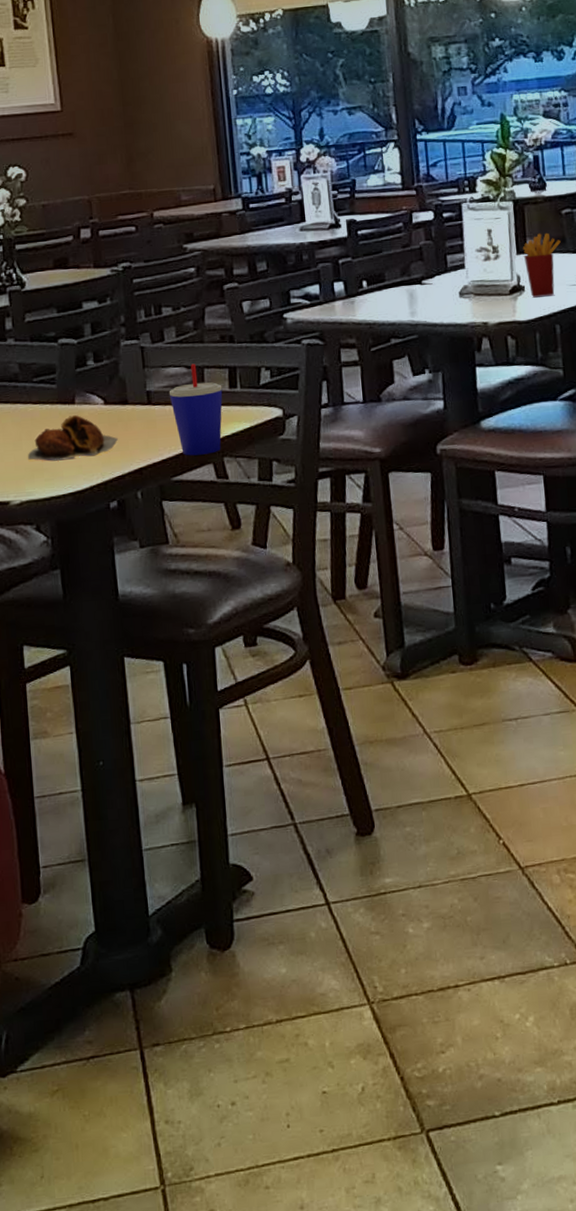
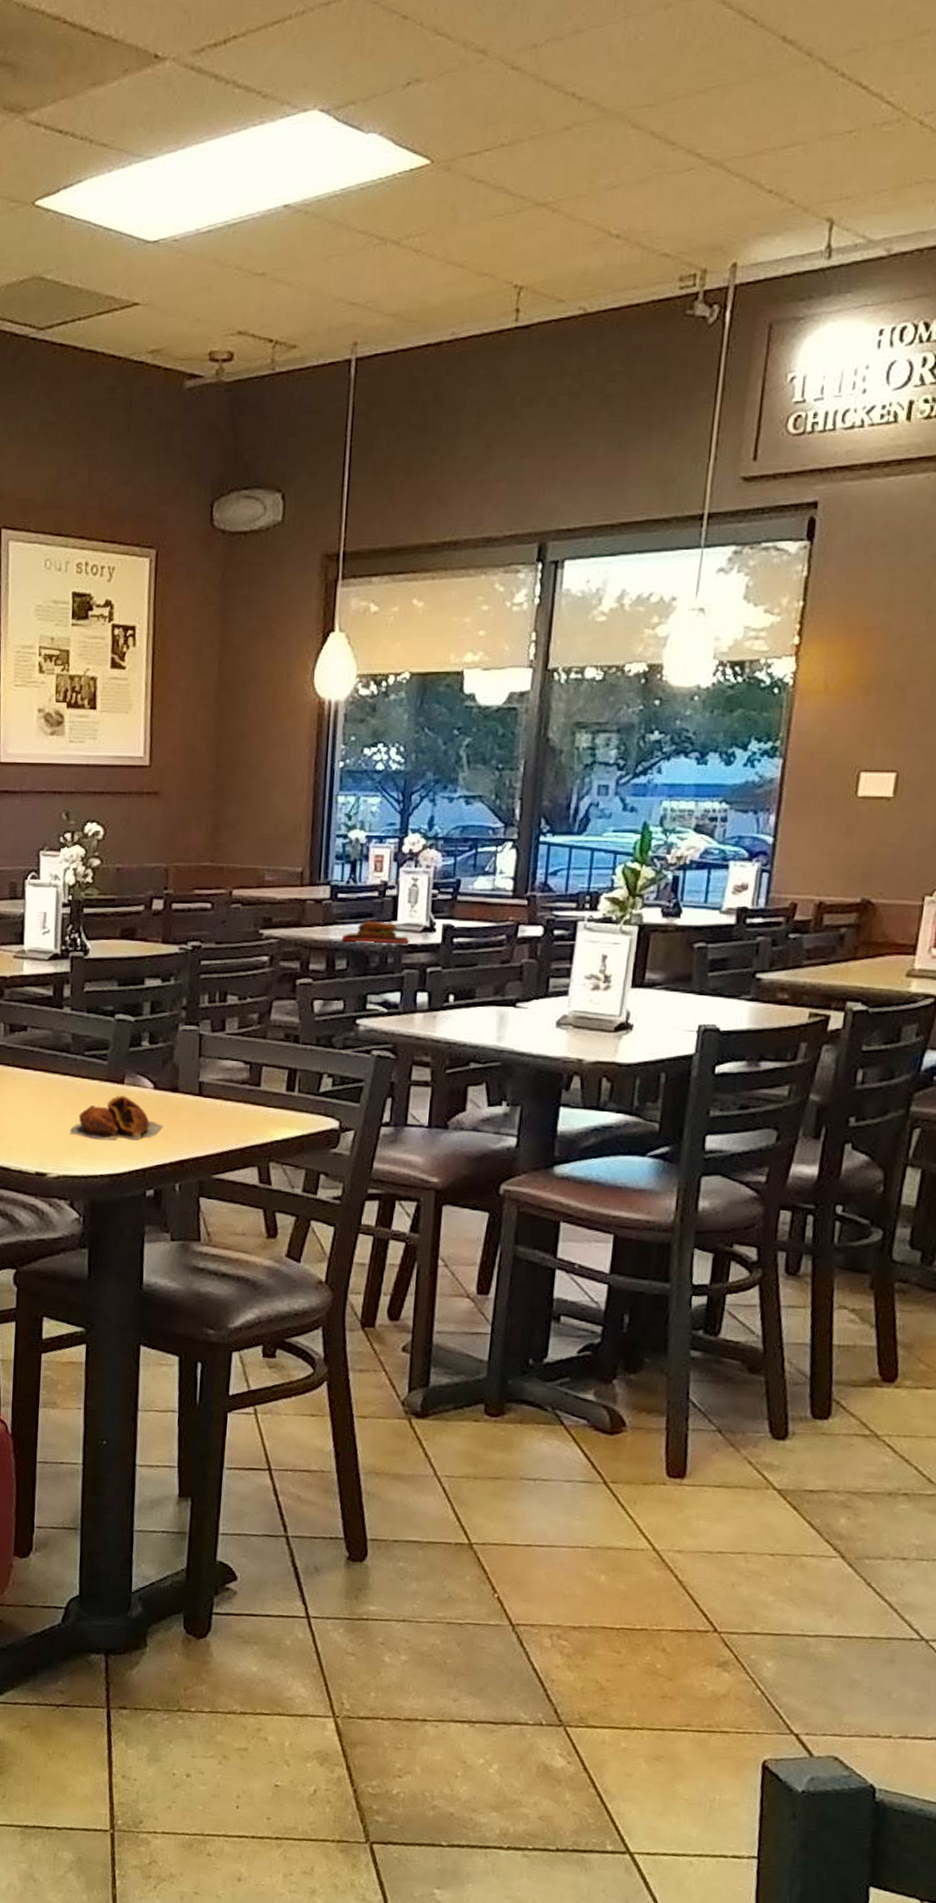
beverage cup: present [168,363,223,456] -> none [222,1059,279,1157]
sandwich: none [258,223,319,246] -> present [341,921,409,944]
french fries: present [522,232,561,298] -> none [638,966,686,1040]

